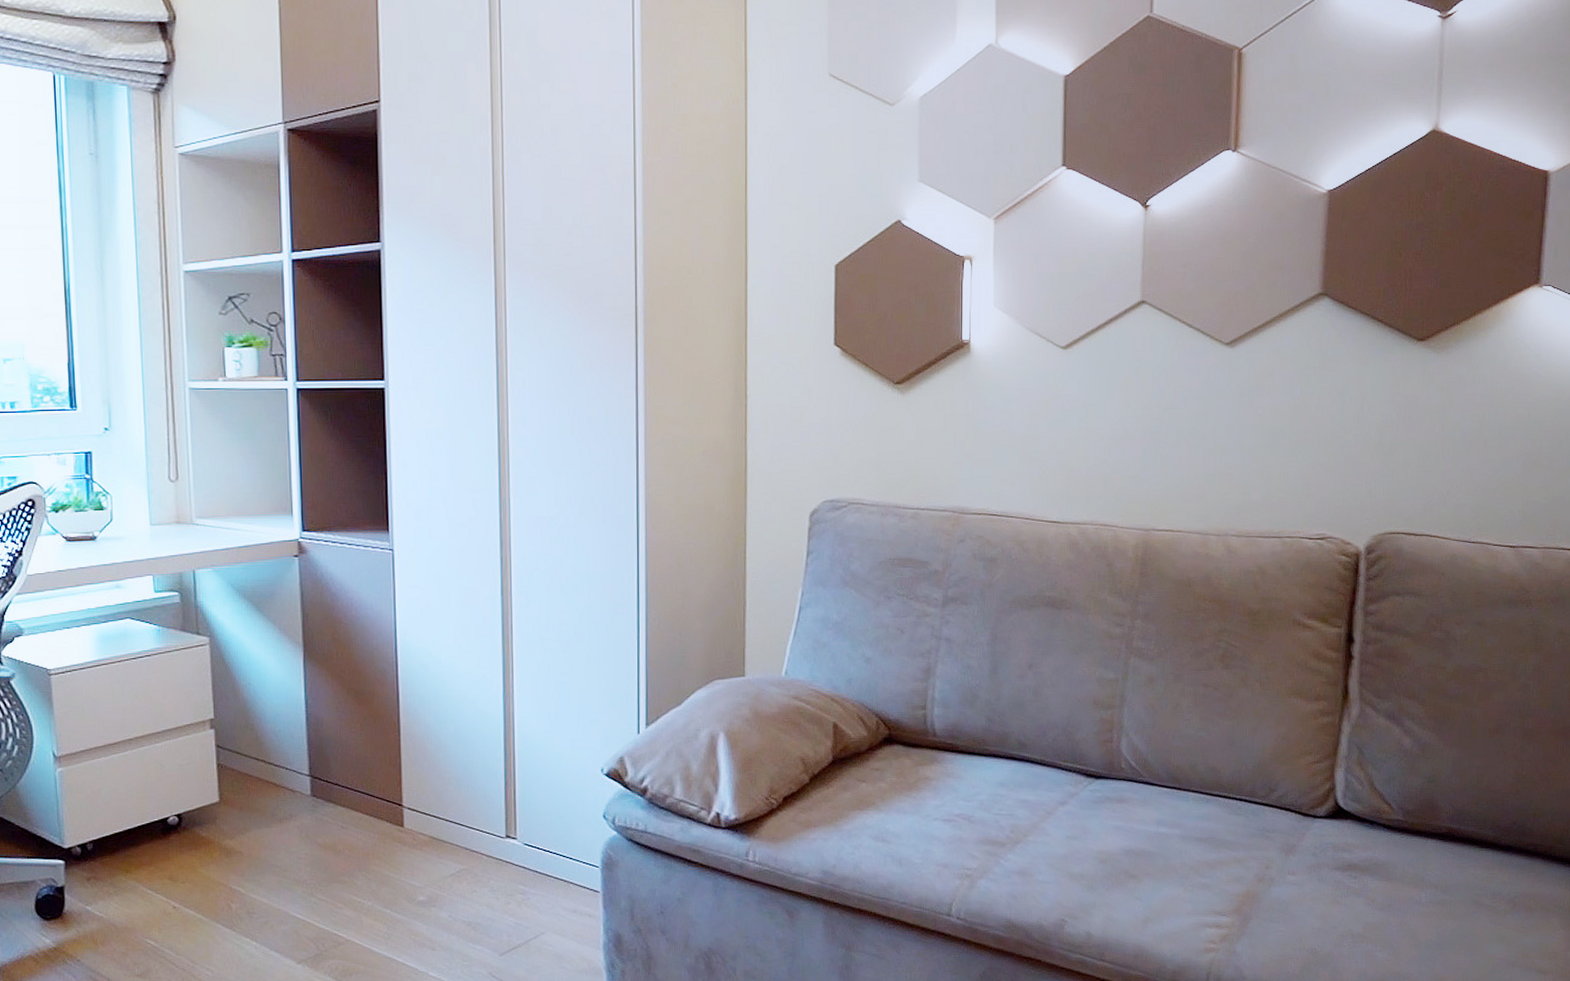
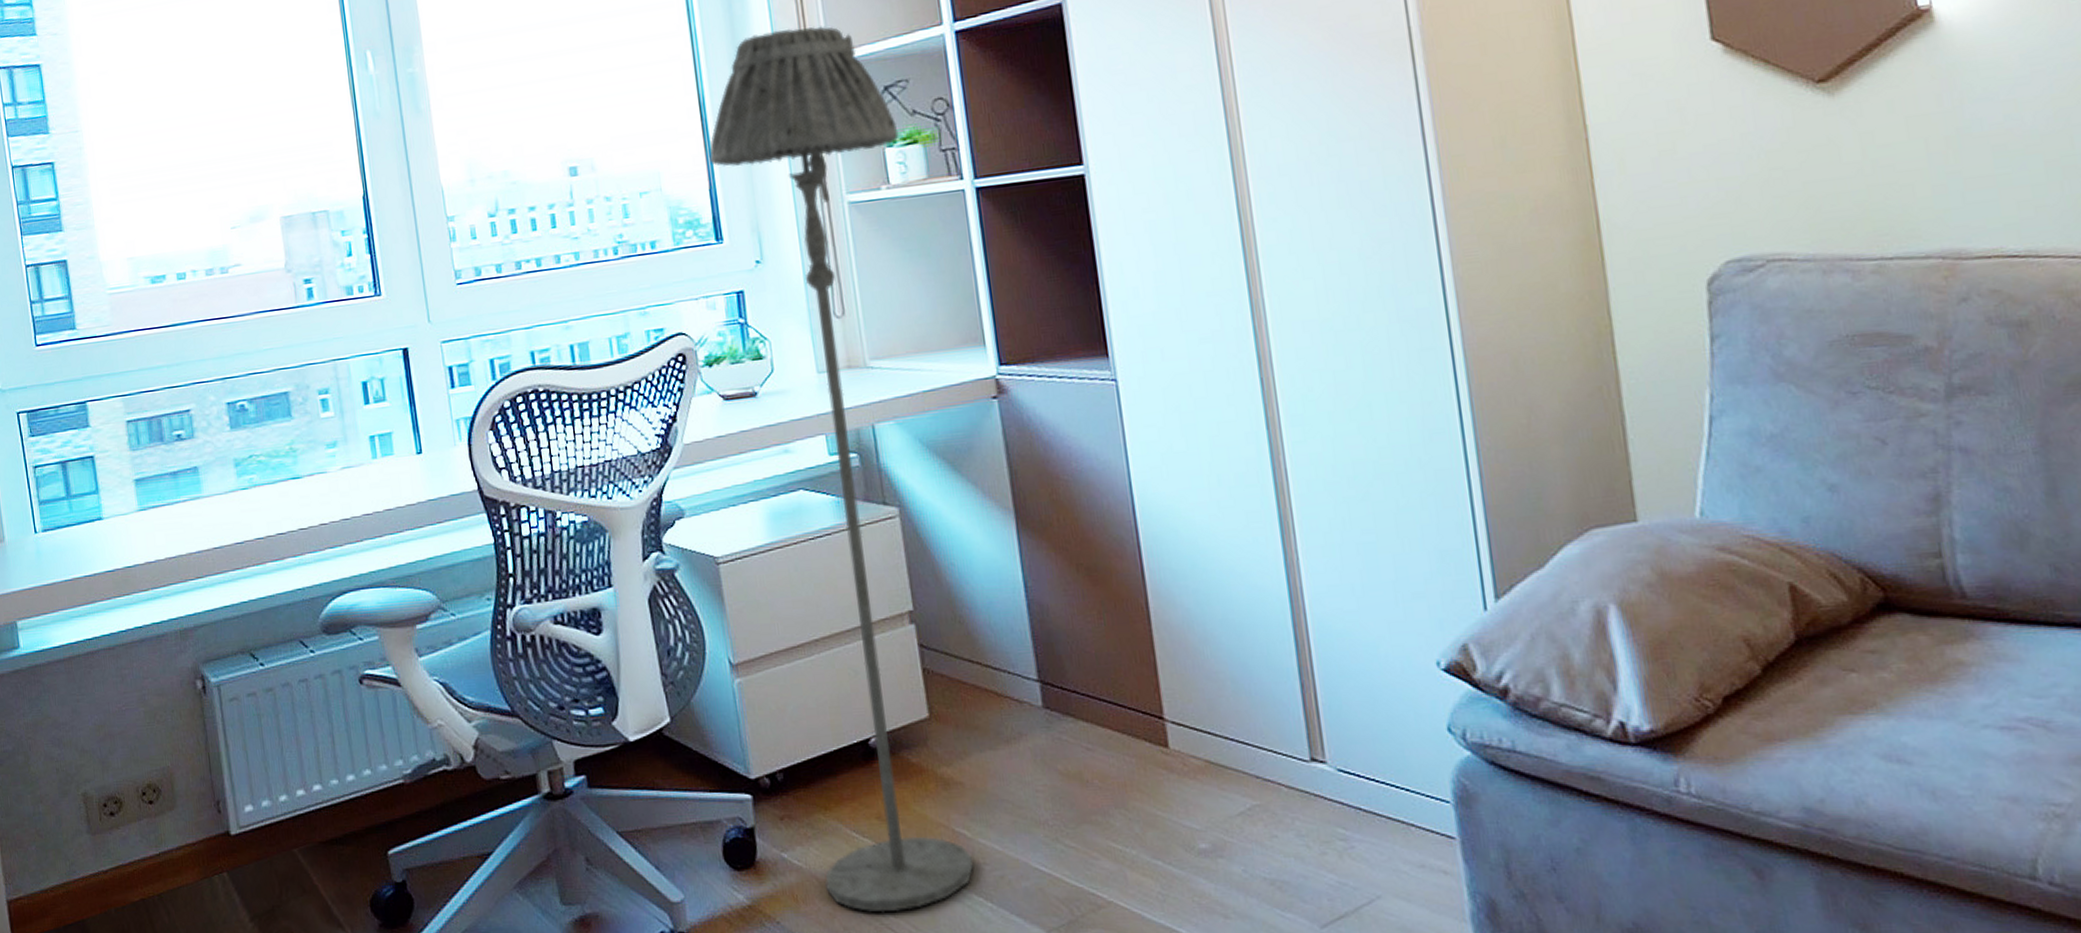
floor lamp: none [70,236,245,951] -> present [709,26,974,913]

